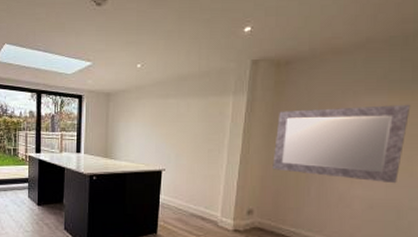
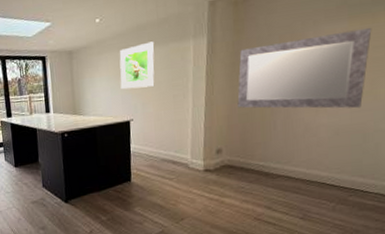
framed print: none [155,93,194,138] -> present [119,41,155,90]

